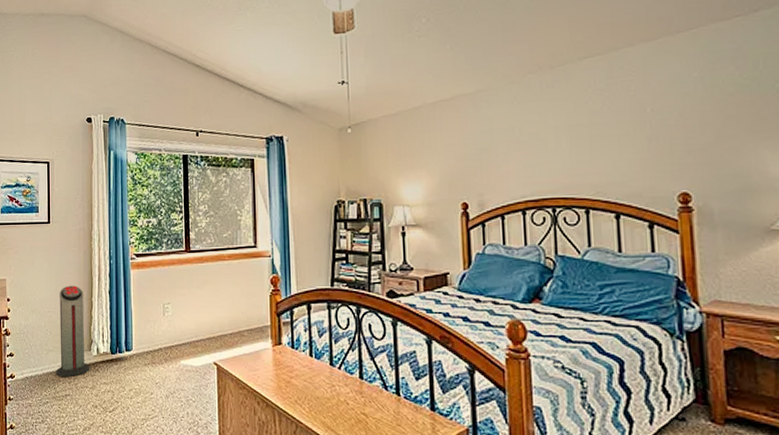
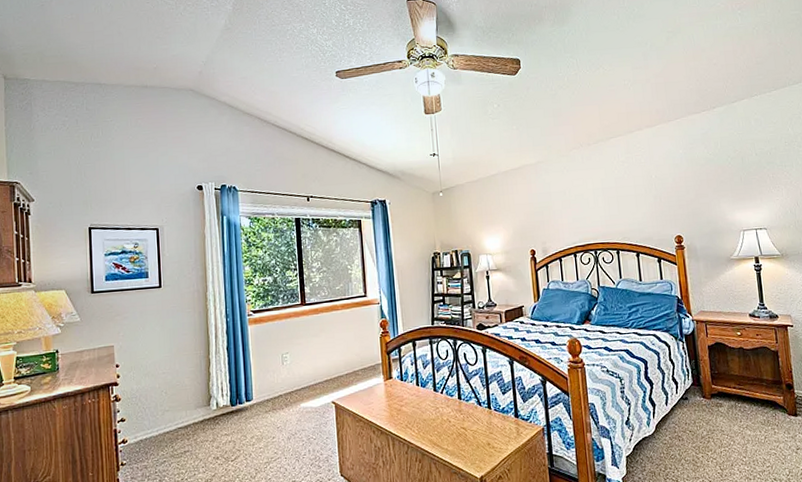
air purifier: present [56,285,90,378] -> none [173,345,210,435]

